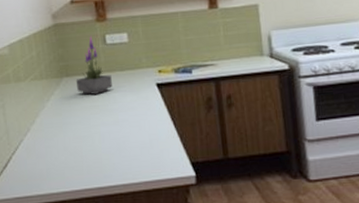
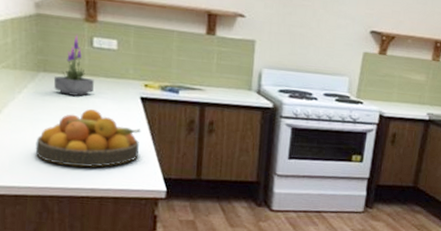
fruit bowl: none [67,103,164,165] -> present [35,108,141,167]

